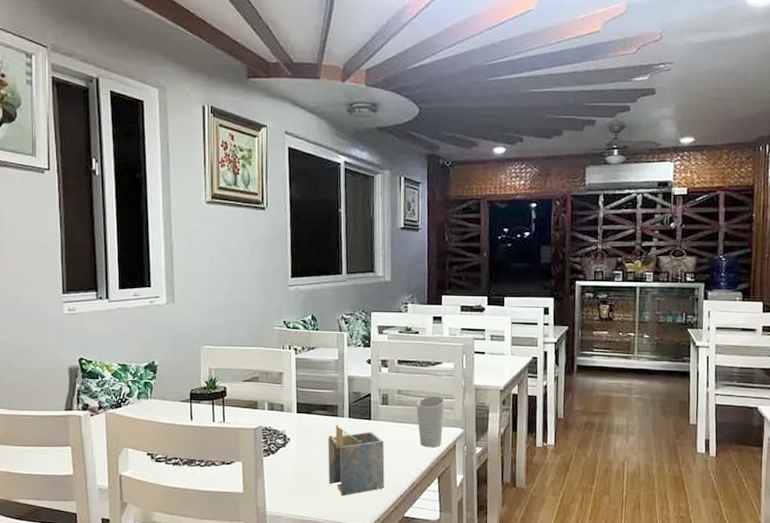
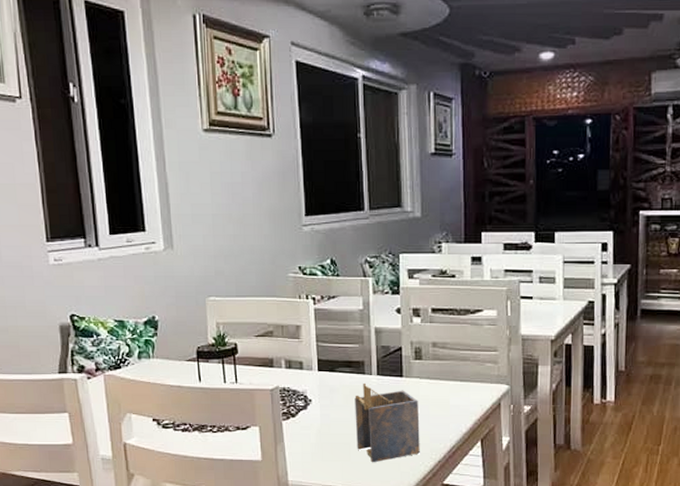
cup: present [416,396,445,448] -> none [454,348,487,407]

